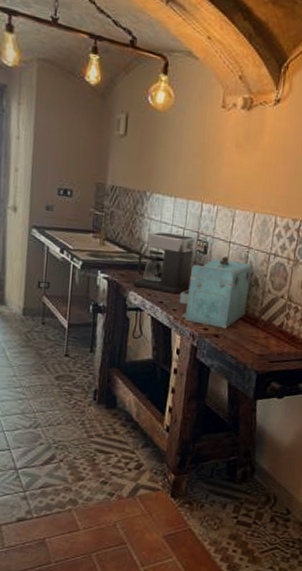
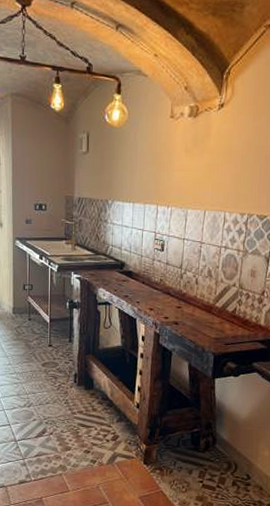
coffee maker: present [133,231,195,295] -> none [101,234,152,289]
toolbox: present [179,256,253,329] -> none [142,252,205,317]

